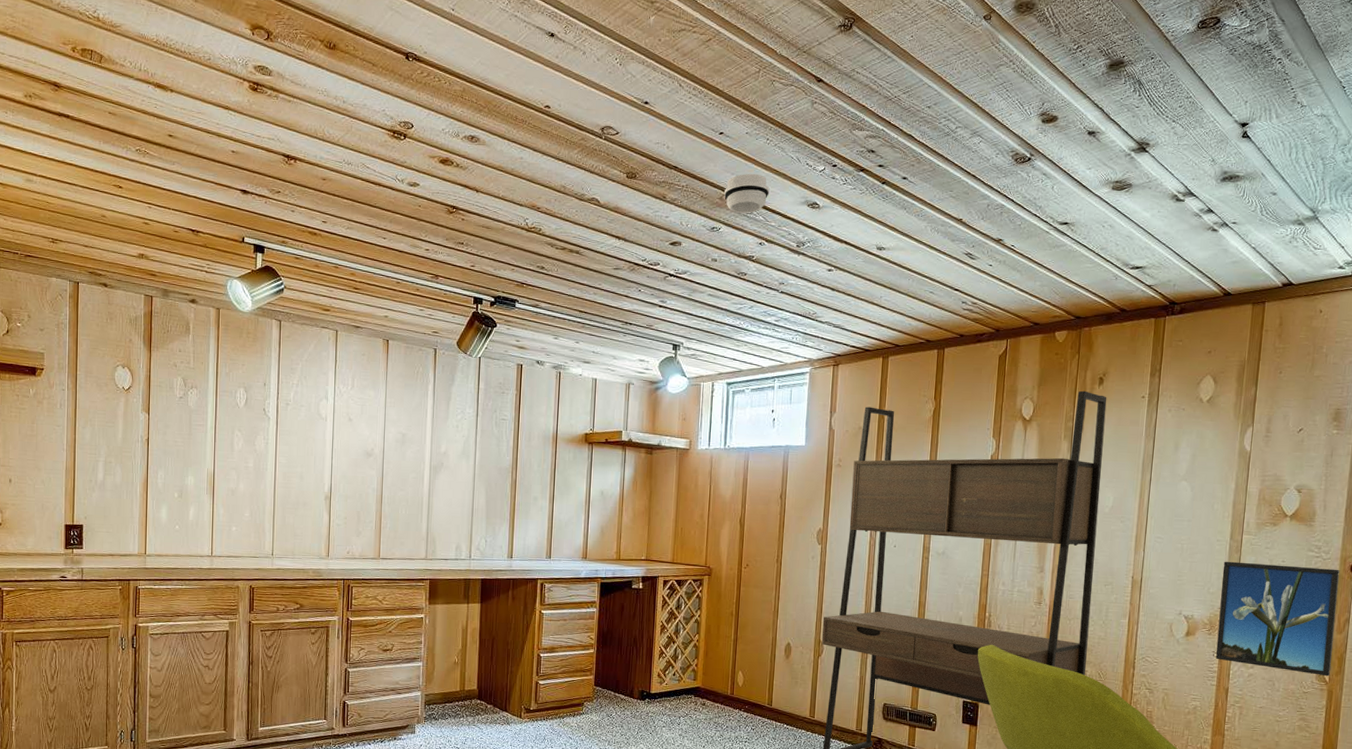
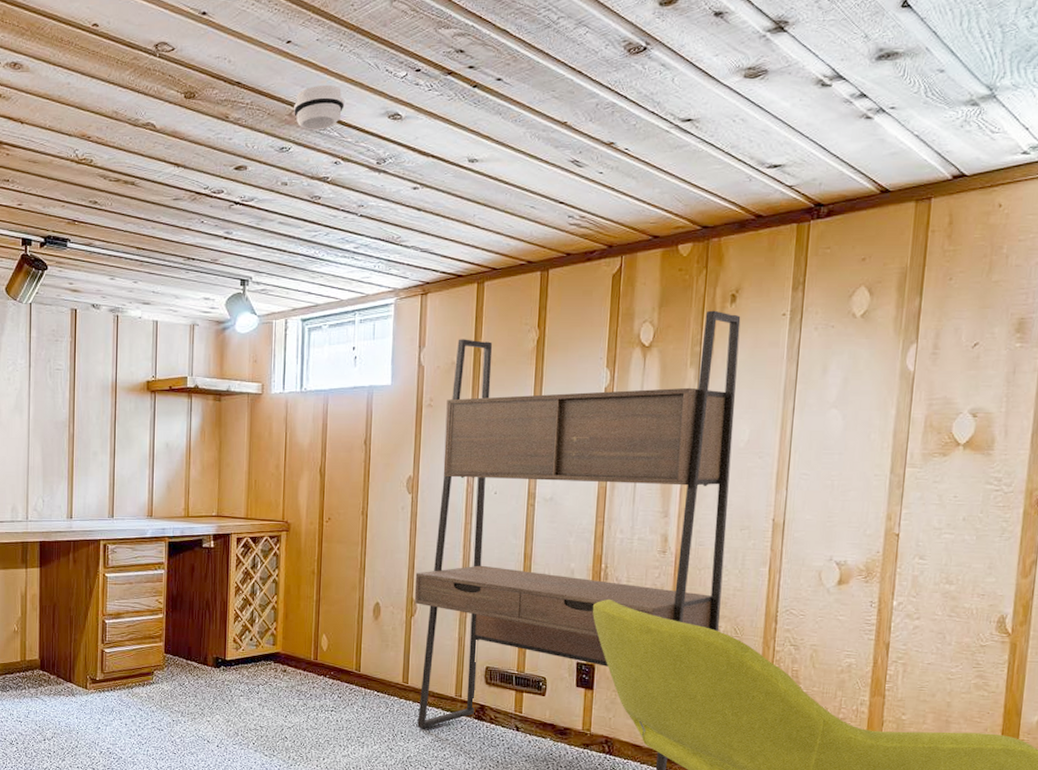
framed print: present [1215,561,1339,677] -> none [873,498,1024,627]

